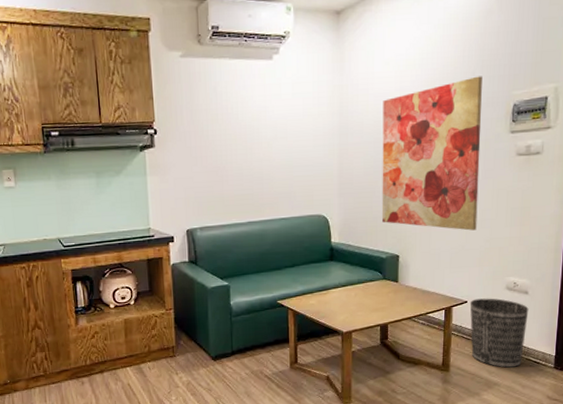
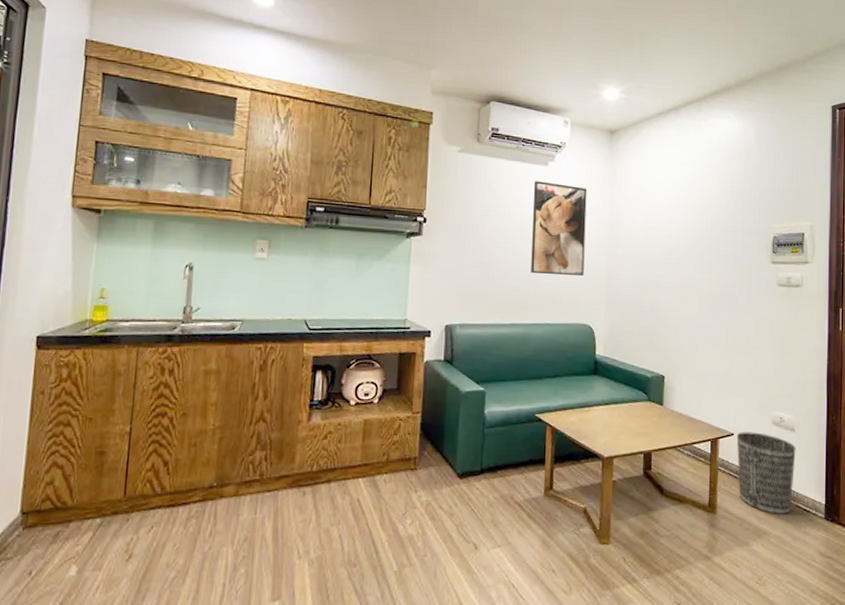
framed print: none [259,76,316,172] -> present [531,181,587,276]
wall art: present [381,76,482,231] -> none [647,206,744,357]

